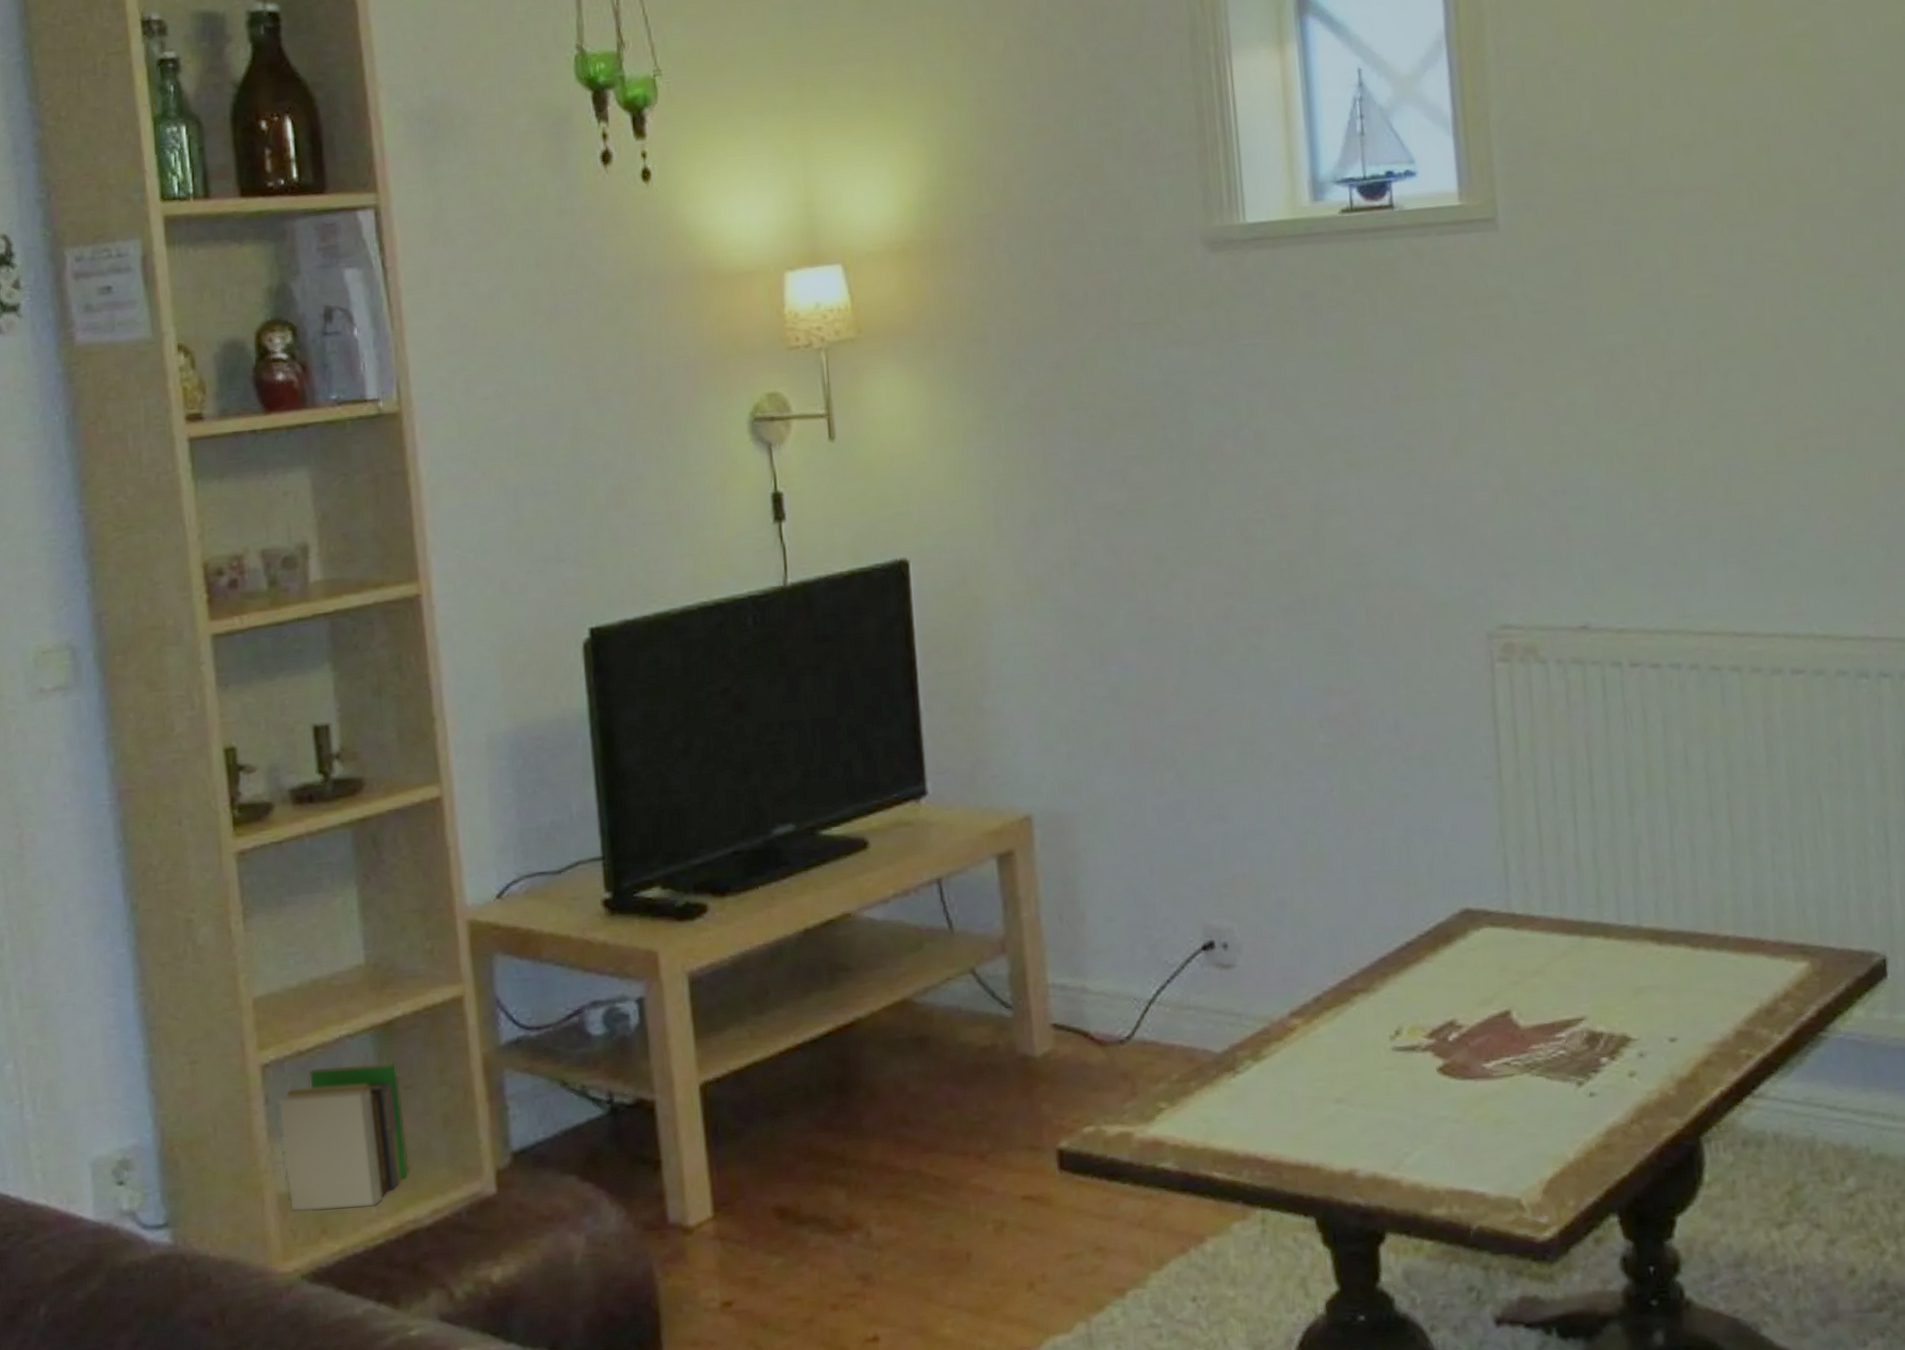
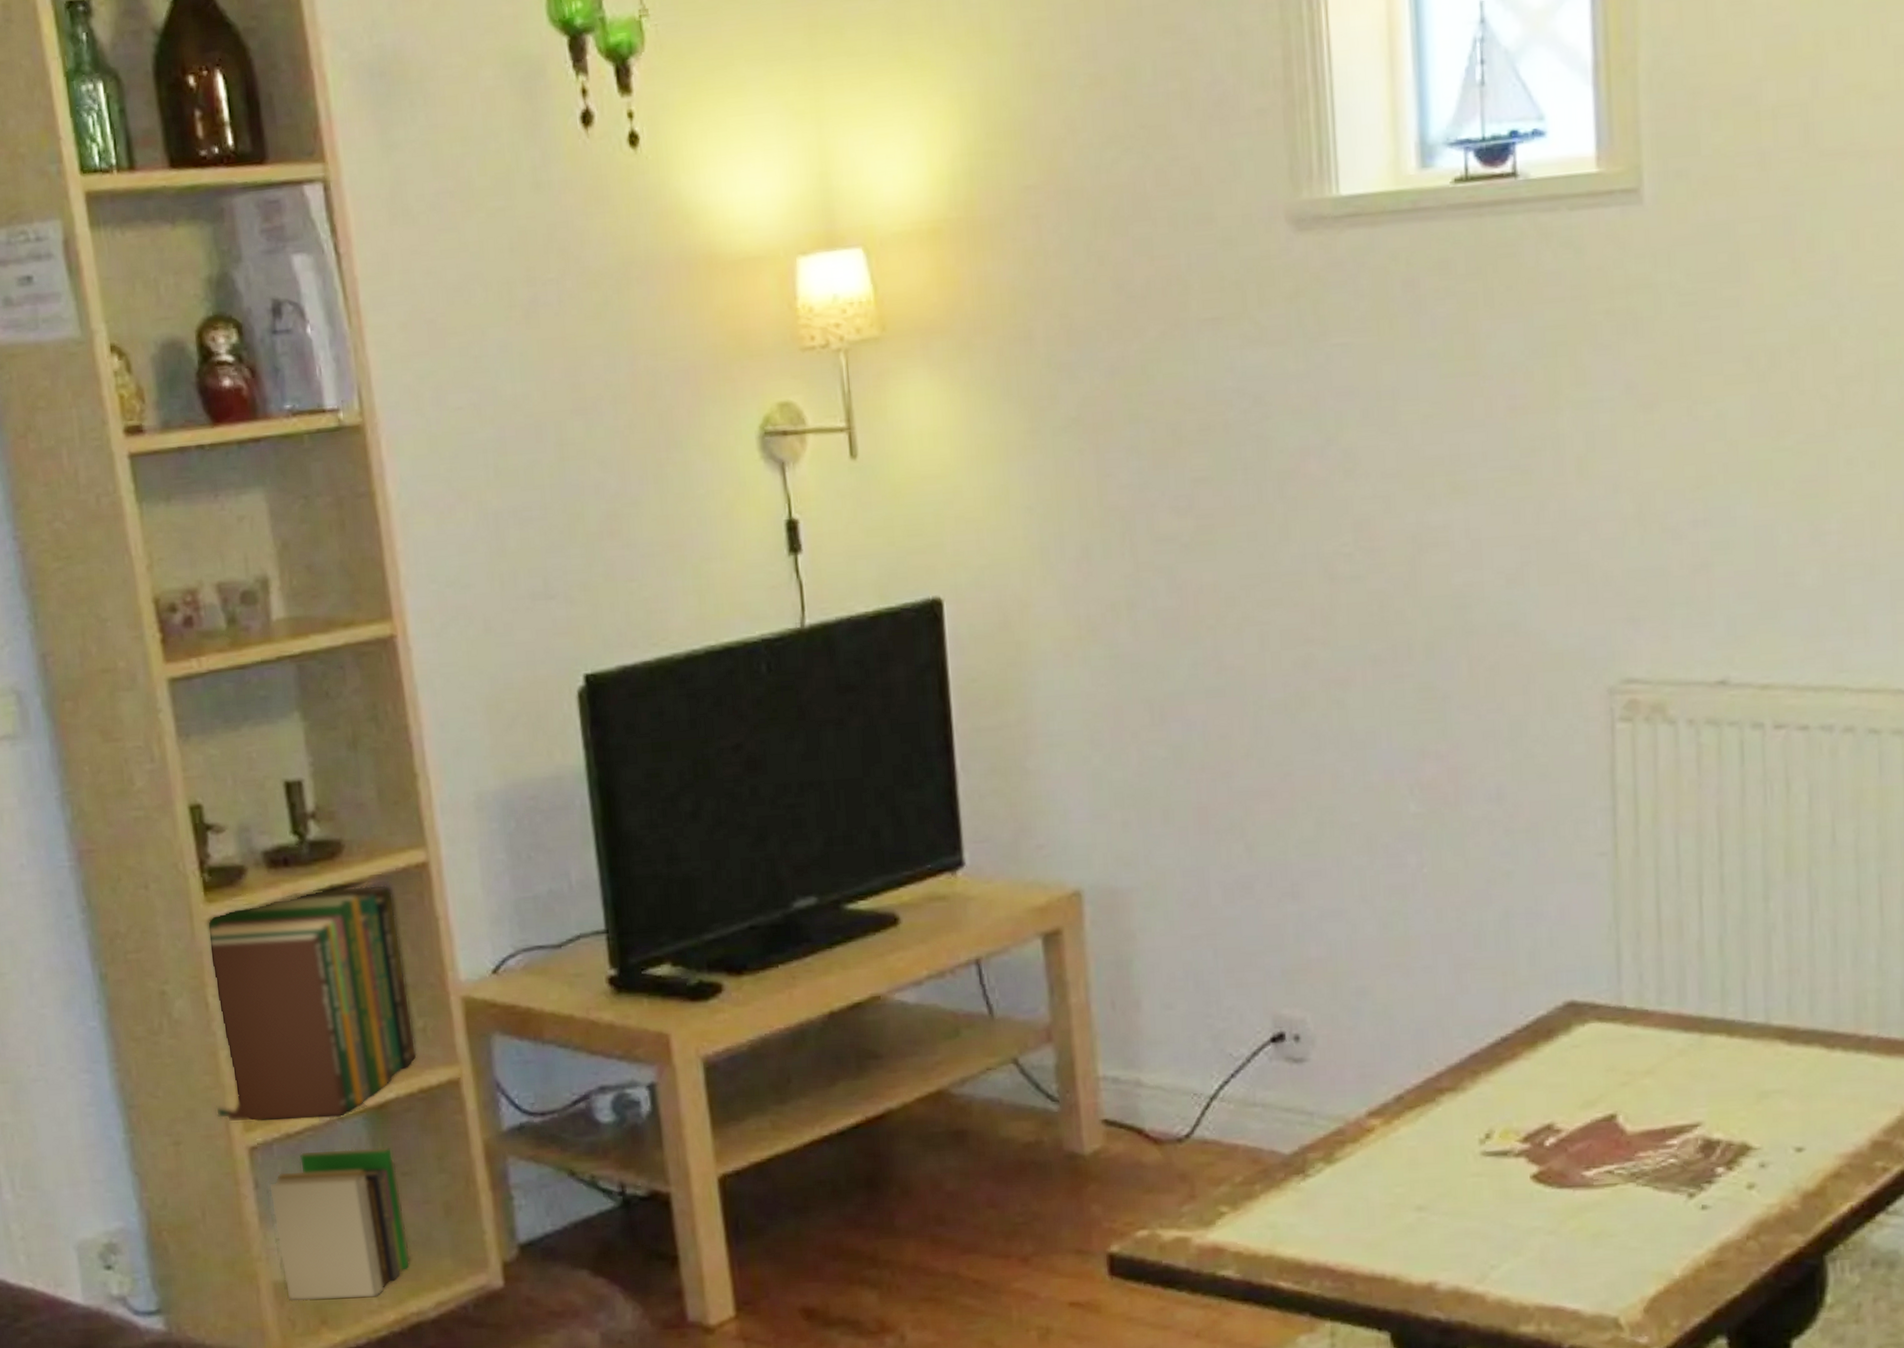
books: none [232,818,424,1042] -> present [207,885,417,1123]

